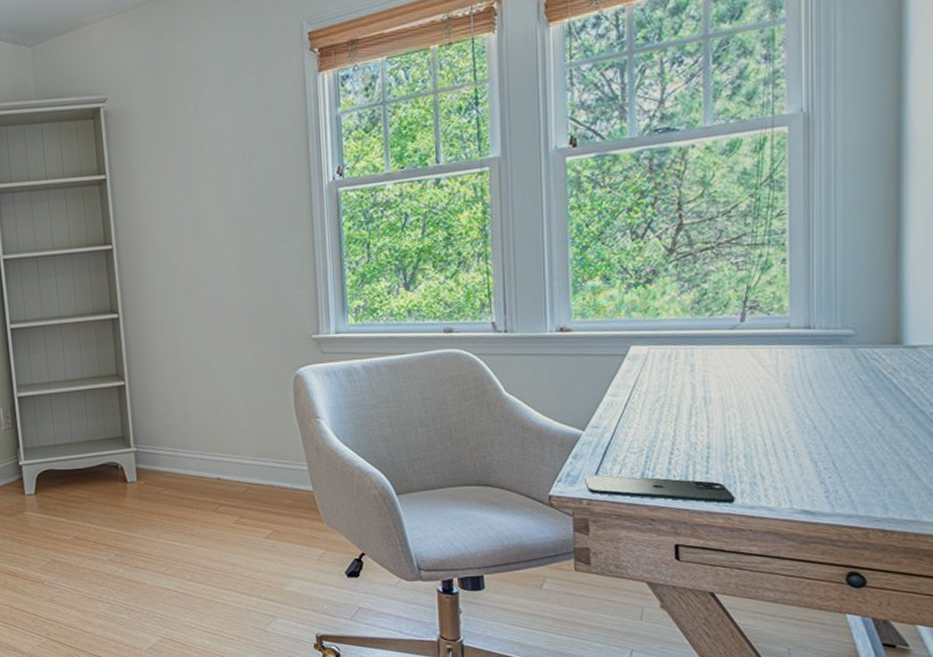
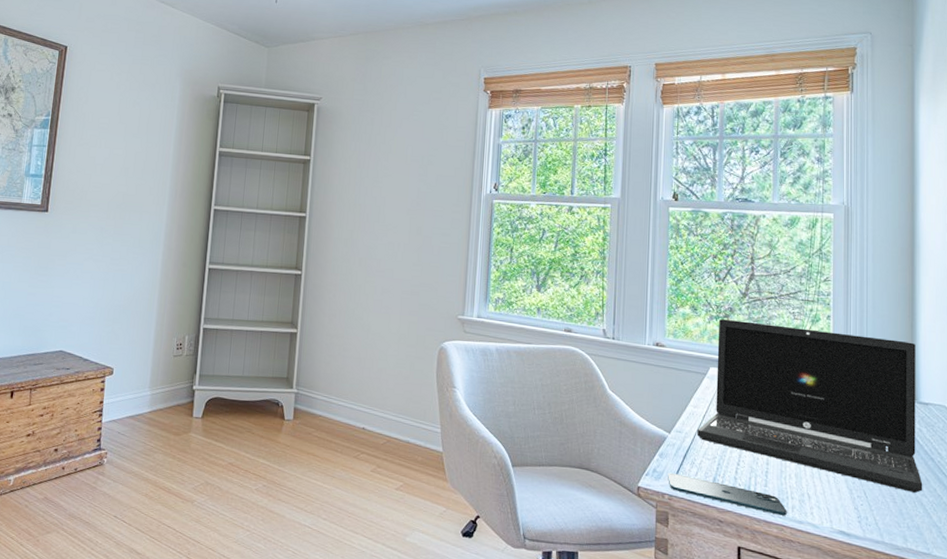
laptop: none [619,274,910,454] -> present [697,319,923,493]

